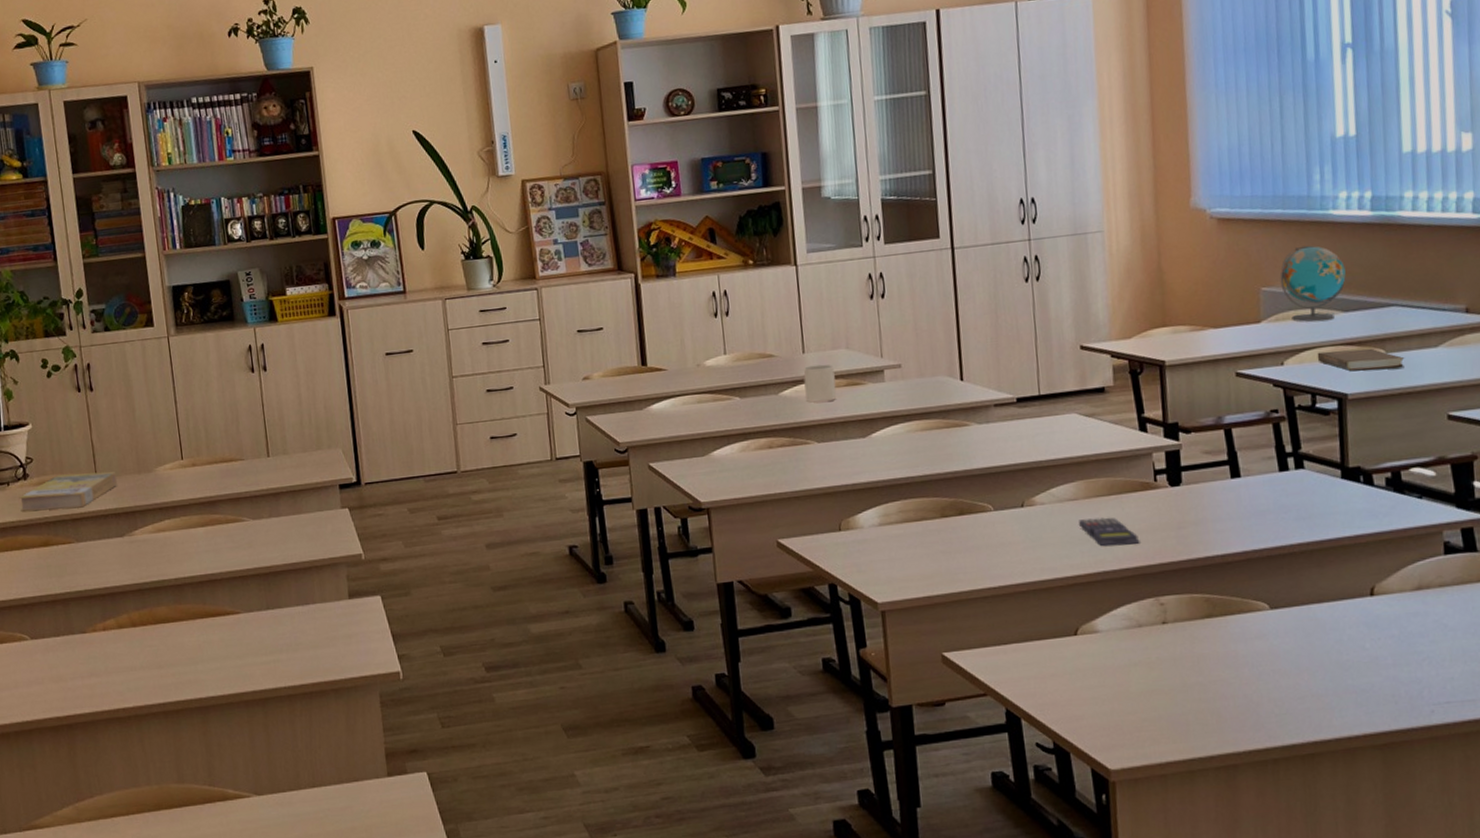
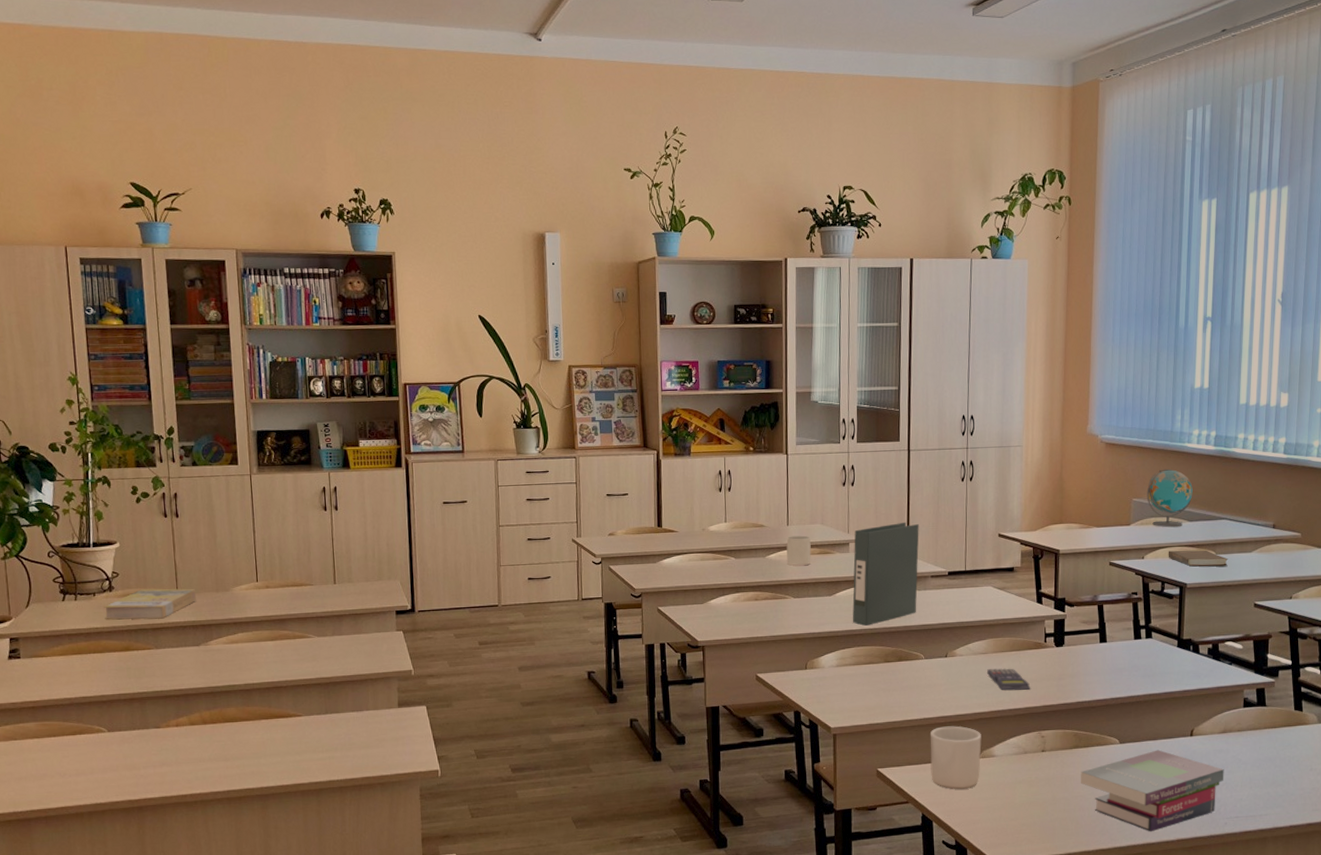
binder: none [889,338,979,472] -> present [852,522,919,626]
mug: none [1008,594,1080,677] -> present [930,726,982,790]
books: none [1218,615,1425,726] -> present [1081,749,1224,832]

